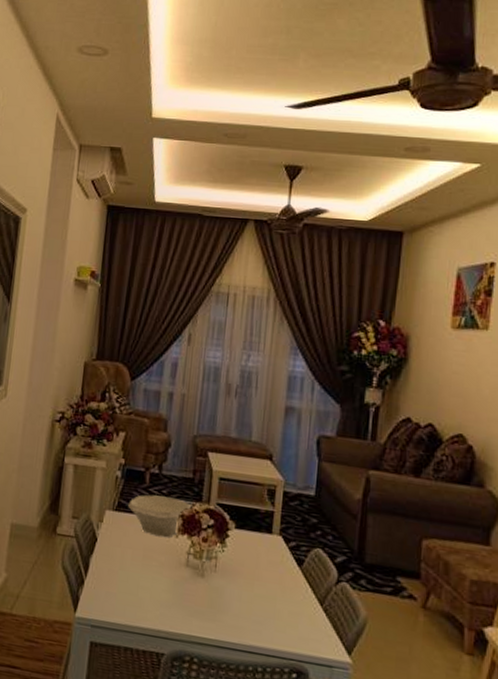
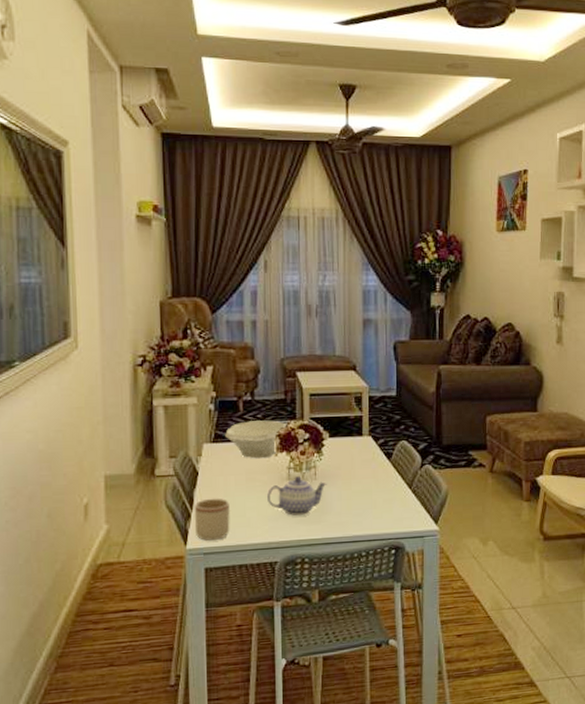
mug: none [86,567,124,615] -> present [194,498,231,541]
teapot: none [162,564,227,609] -> present [267,476,327,517]

